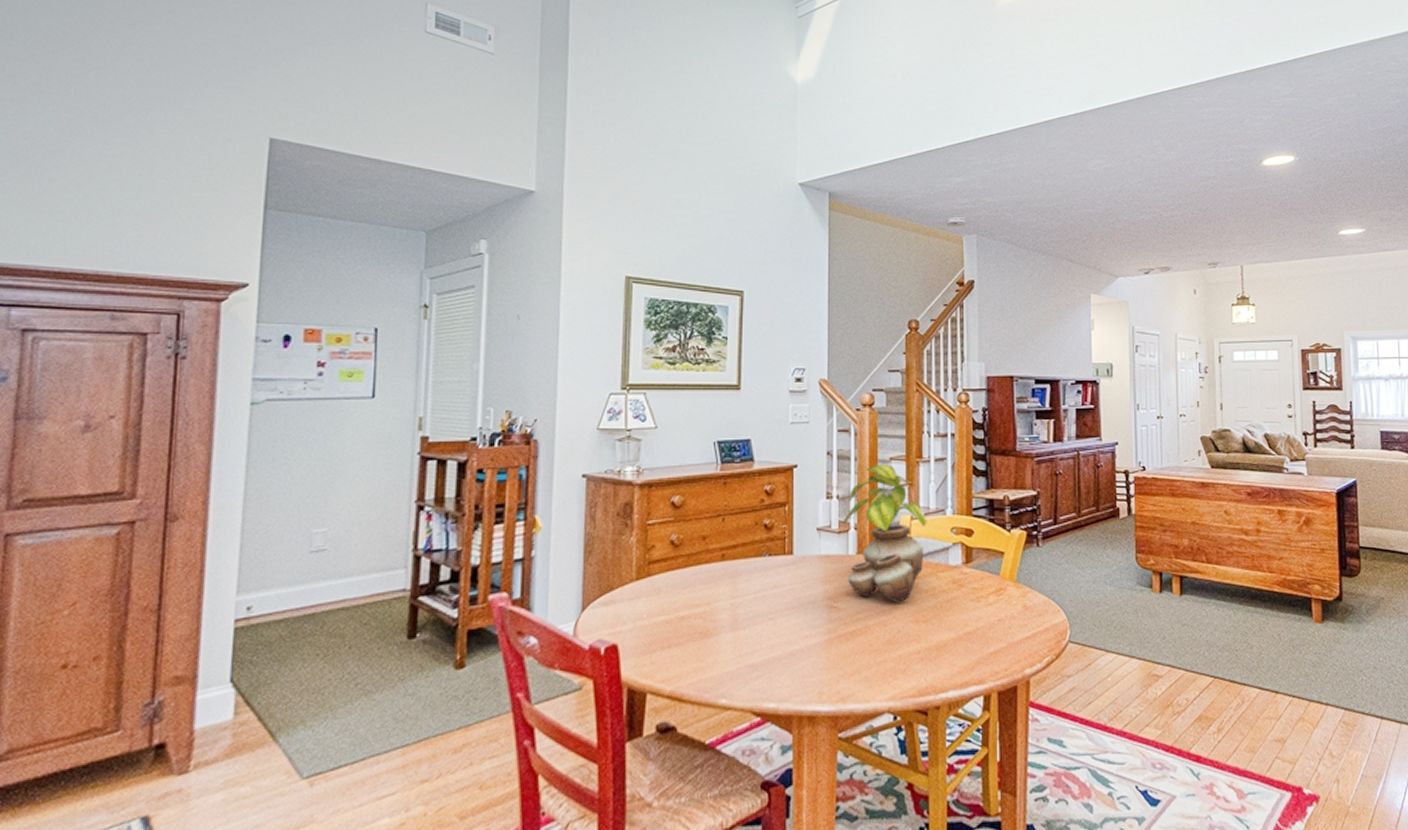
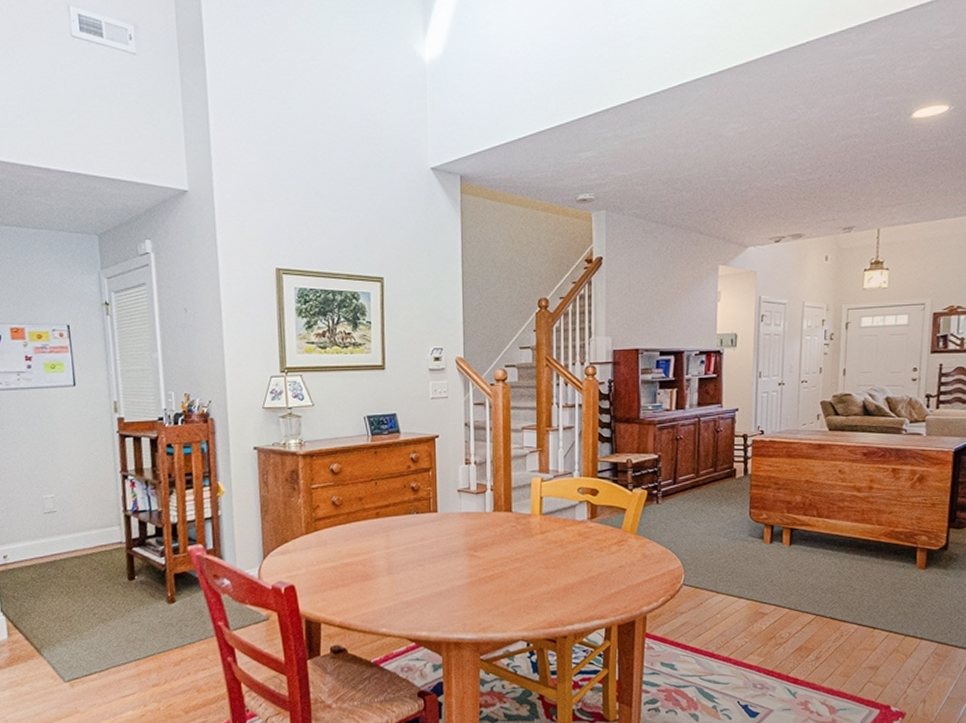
potted plant: present [844,463,927,603] -> none [481,432,556,552]

